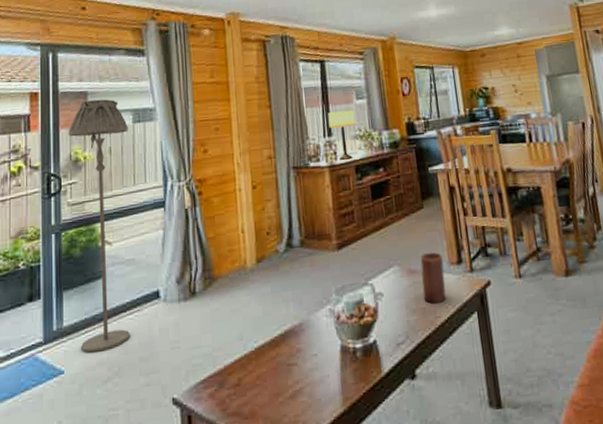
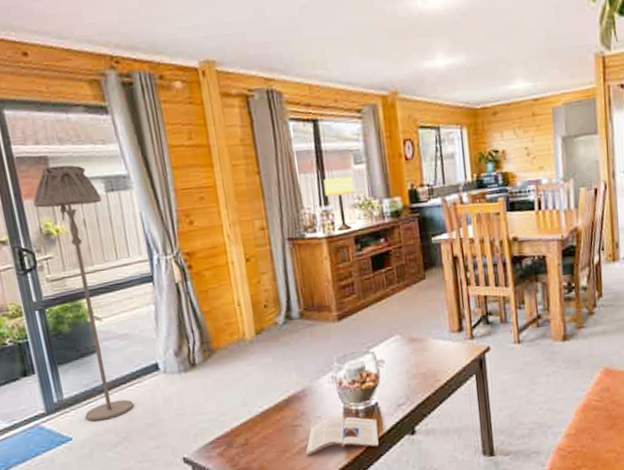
magazine: none [300,354,377,401] -> present [306,416,379,456]
candle: present [420,252,446,304] -> none [421,321,446,369]

